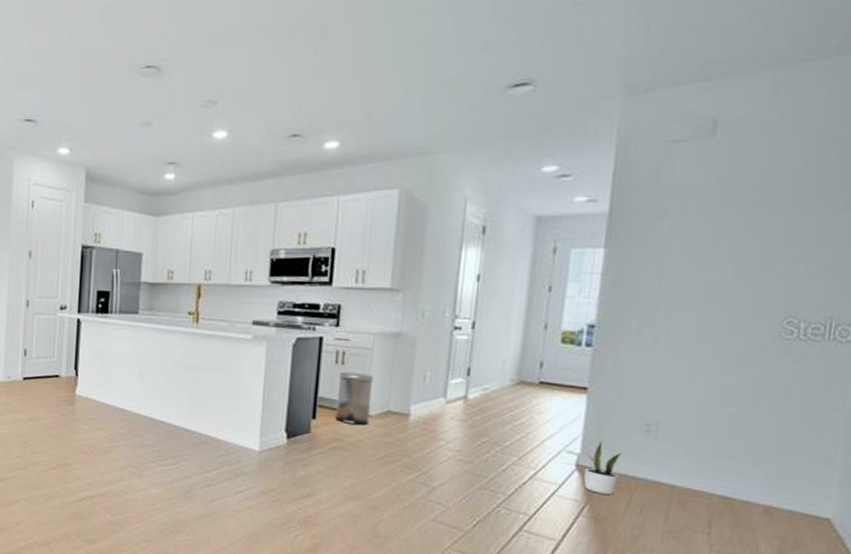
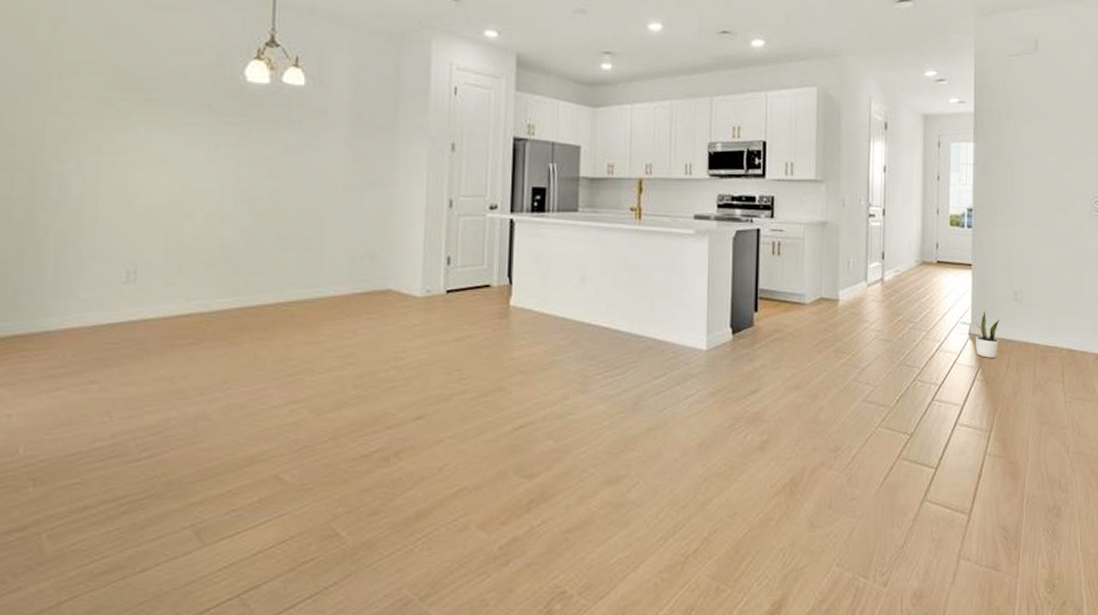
pedal bin: present [335,371,374,425] -> none [775,262,806,314]

